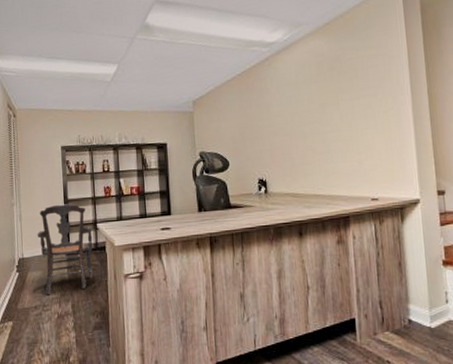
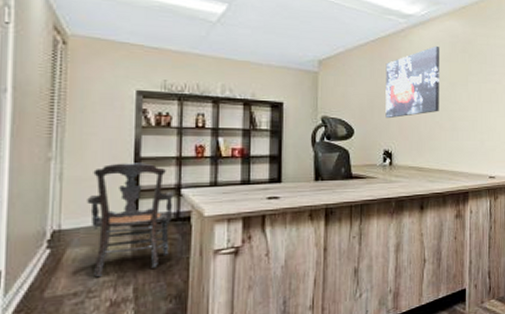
wall art: none [253,68,310,148] -> present [385,45,439,119]

